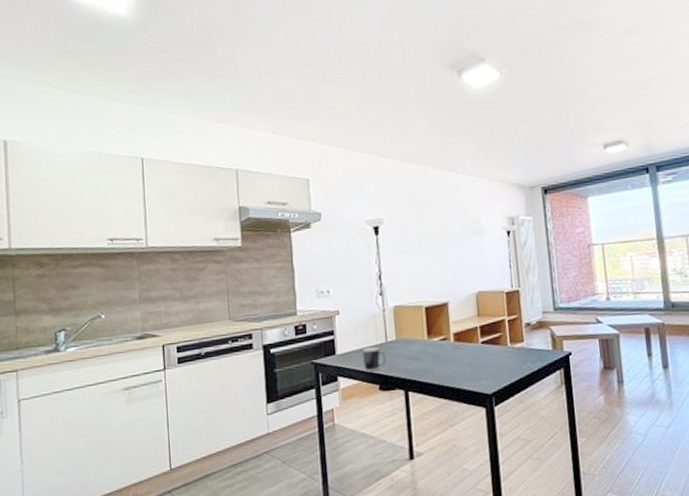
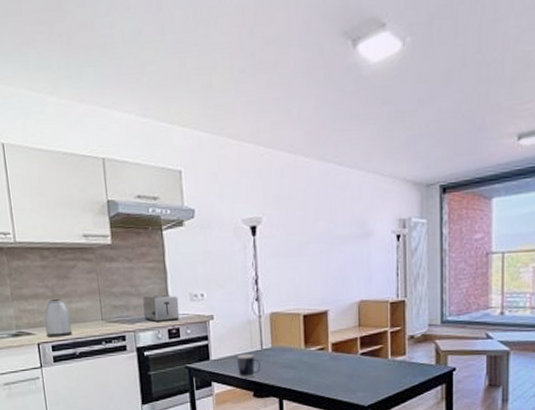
kettle: none [171,300,199,339] -> present [44,299,73,338]
toaster: none [270,292,306,320] -> present [143,294,180,323]

